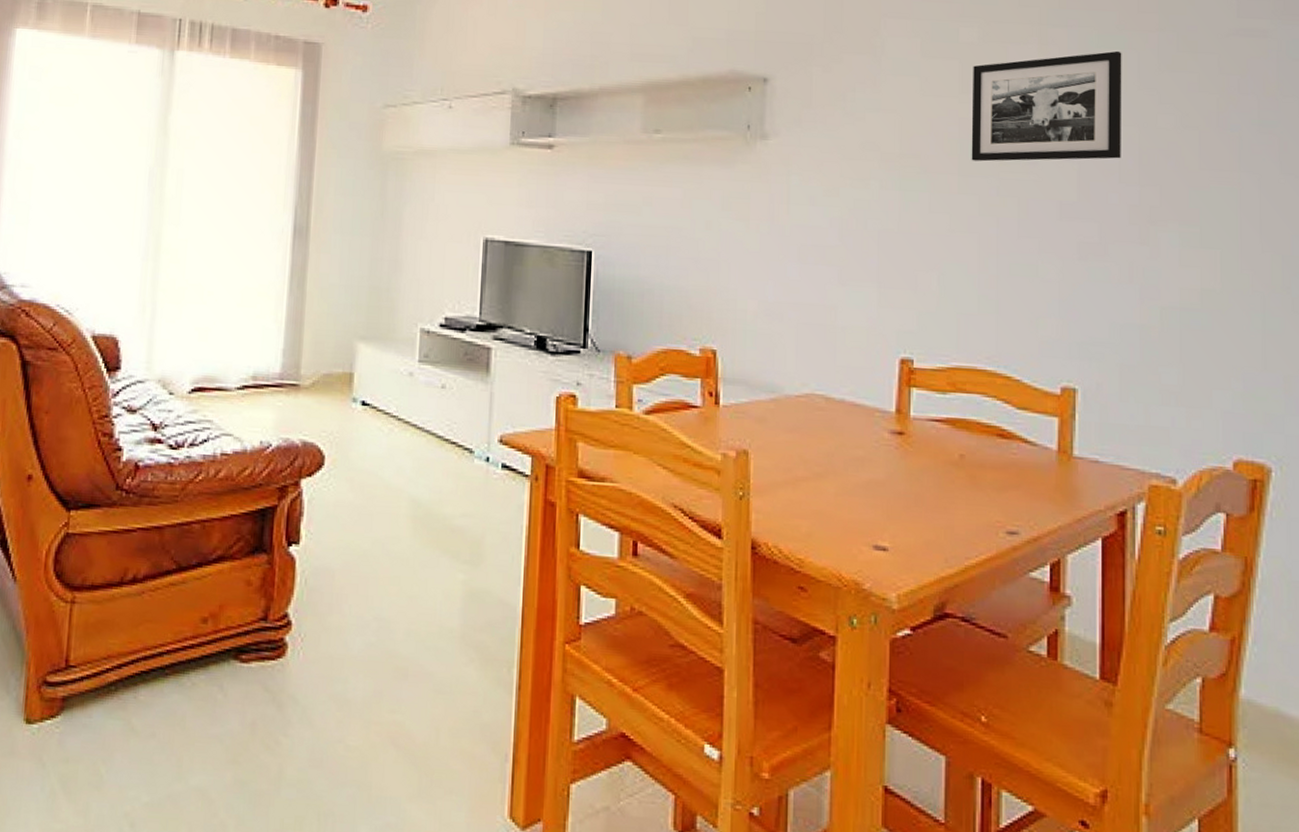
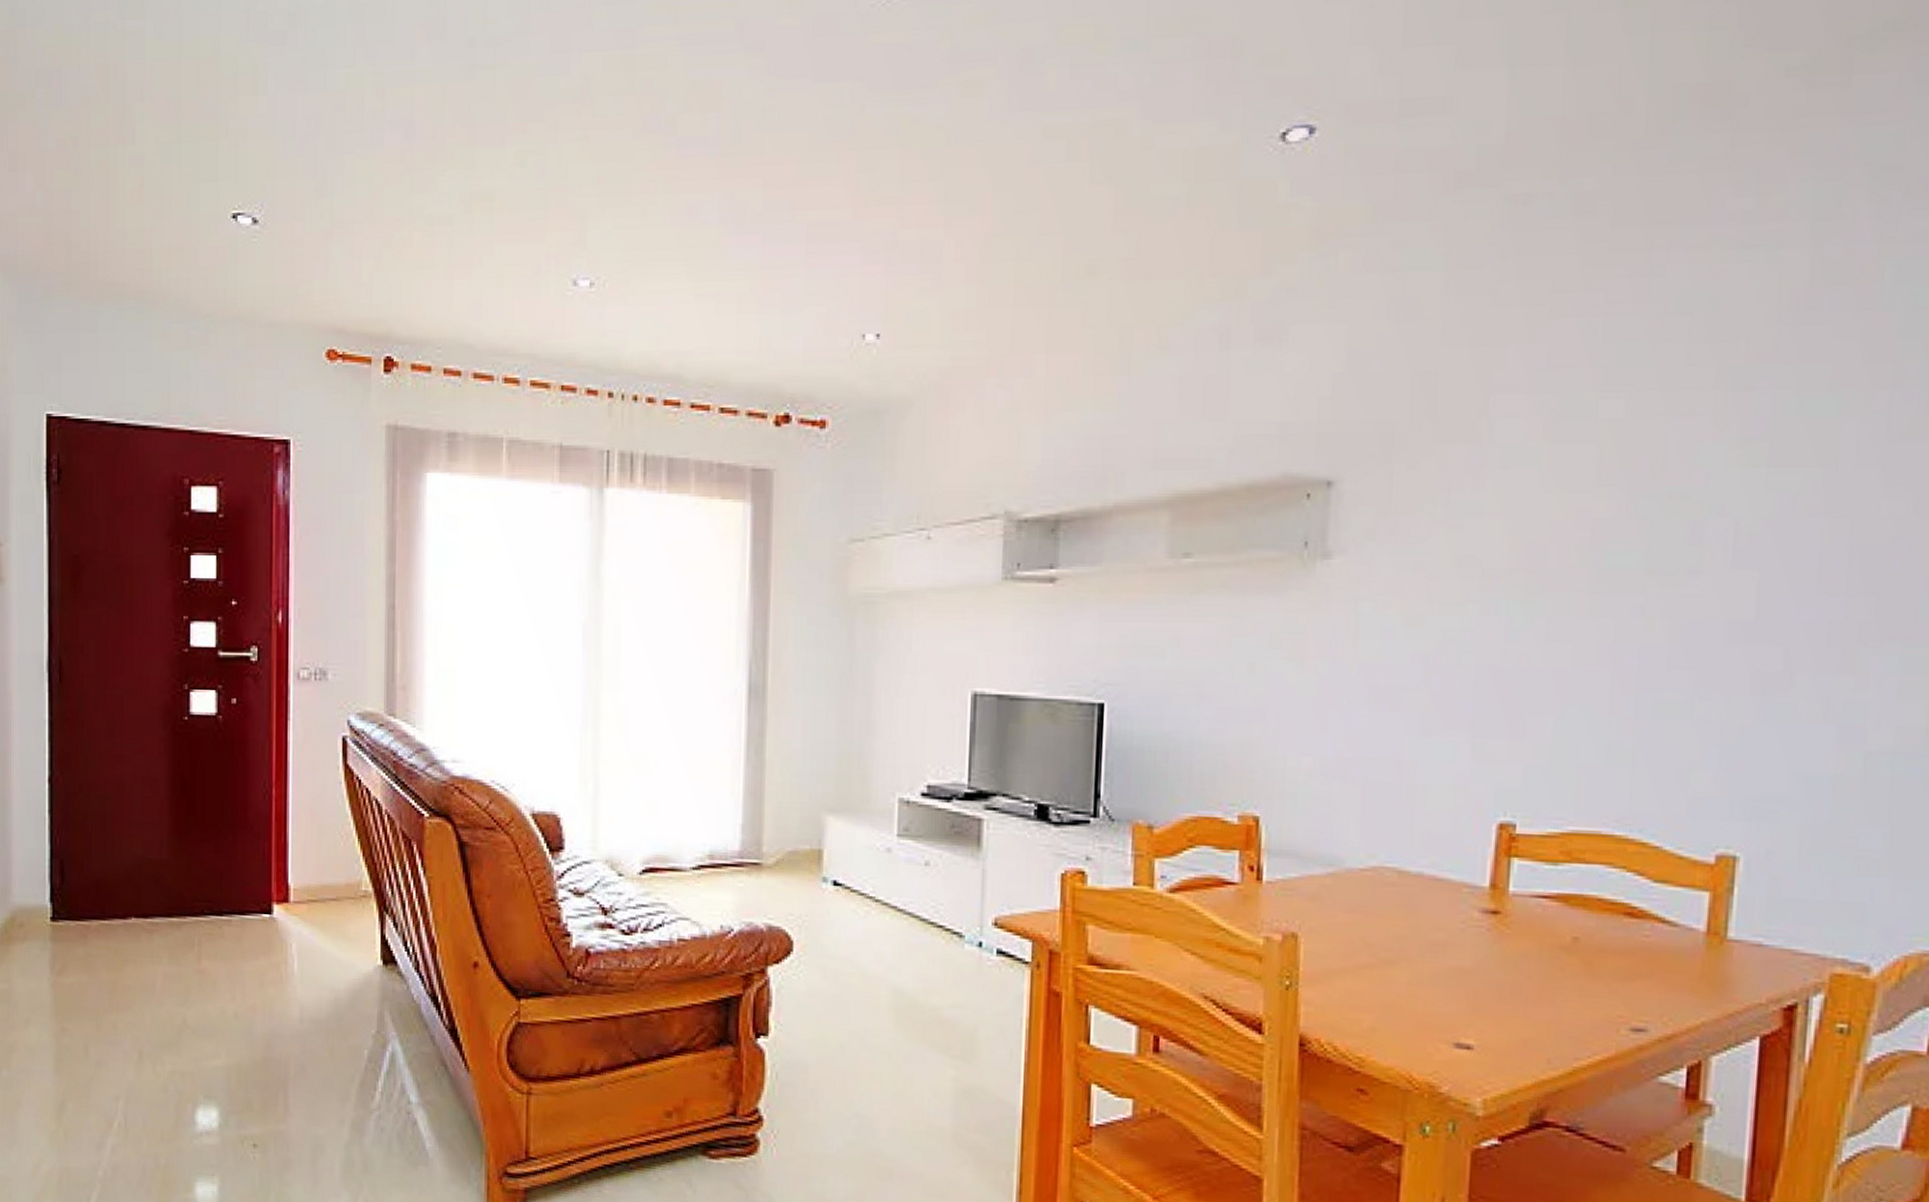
picture frame: present [971,50,1122,162] -> none [1607,417,1835,574]

